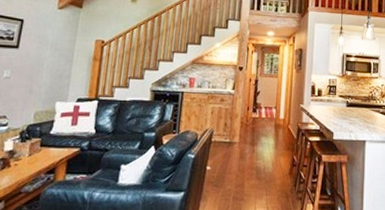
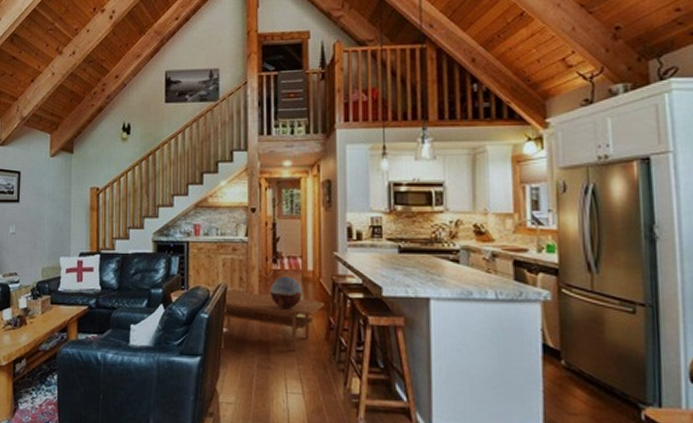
coffee table: none [208,135,290,183] -> present [223,291,324,350]
decorative globe: none [248,122,274,150] -> present [269,276,302,310]

